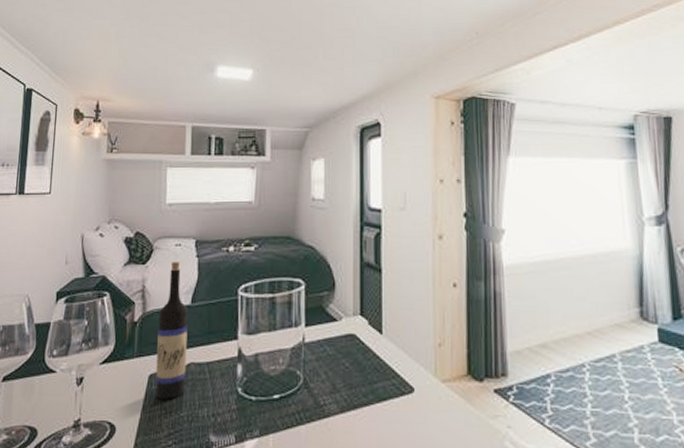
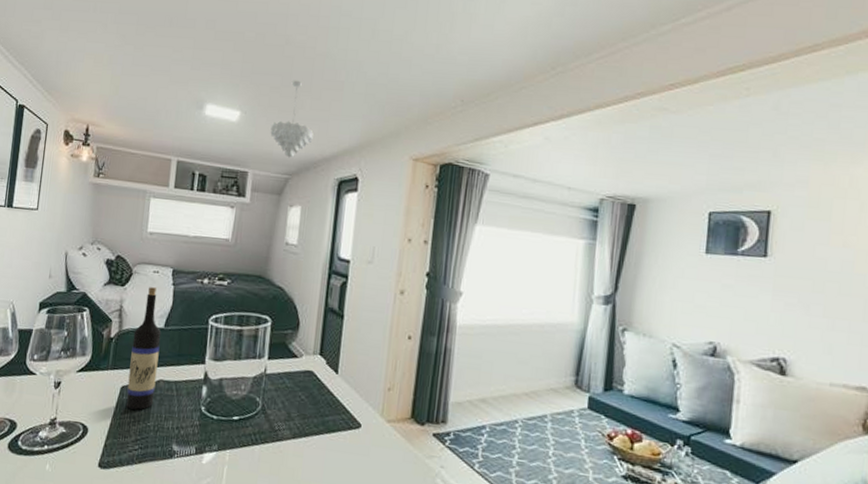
pendant light: none [285,32,329,111] -> present [270,80,314,158]

